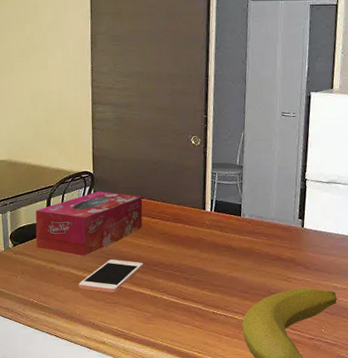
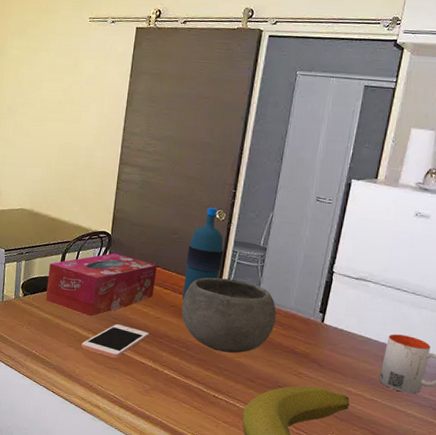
water bottle: none [169,134,204,226] -> present [182,207,224,300]
bowl: none [171,200,260,270] -> present [181,277,277,353]

